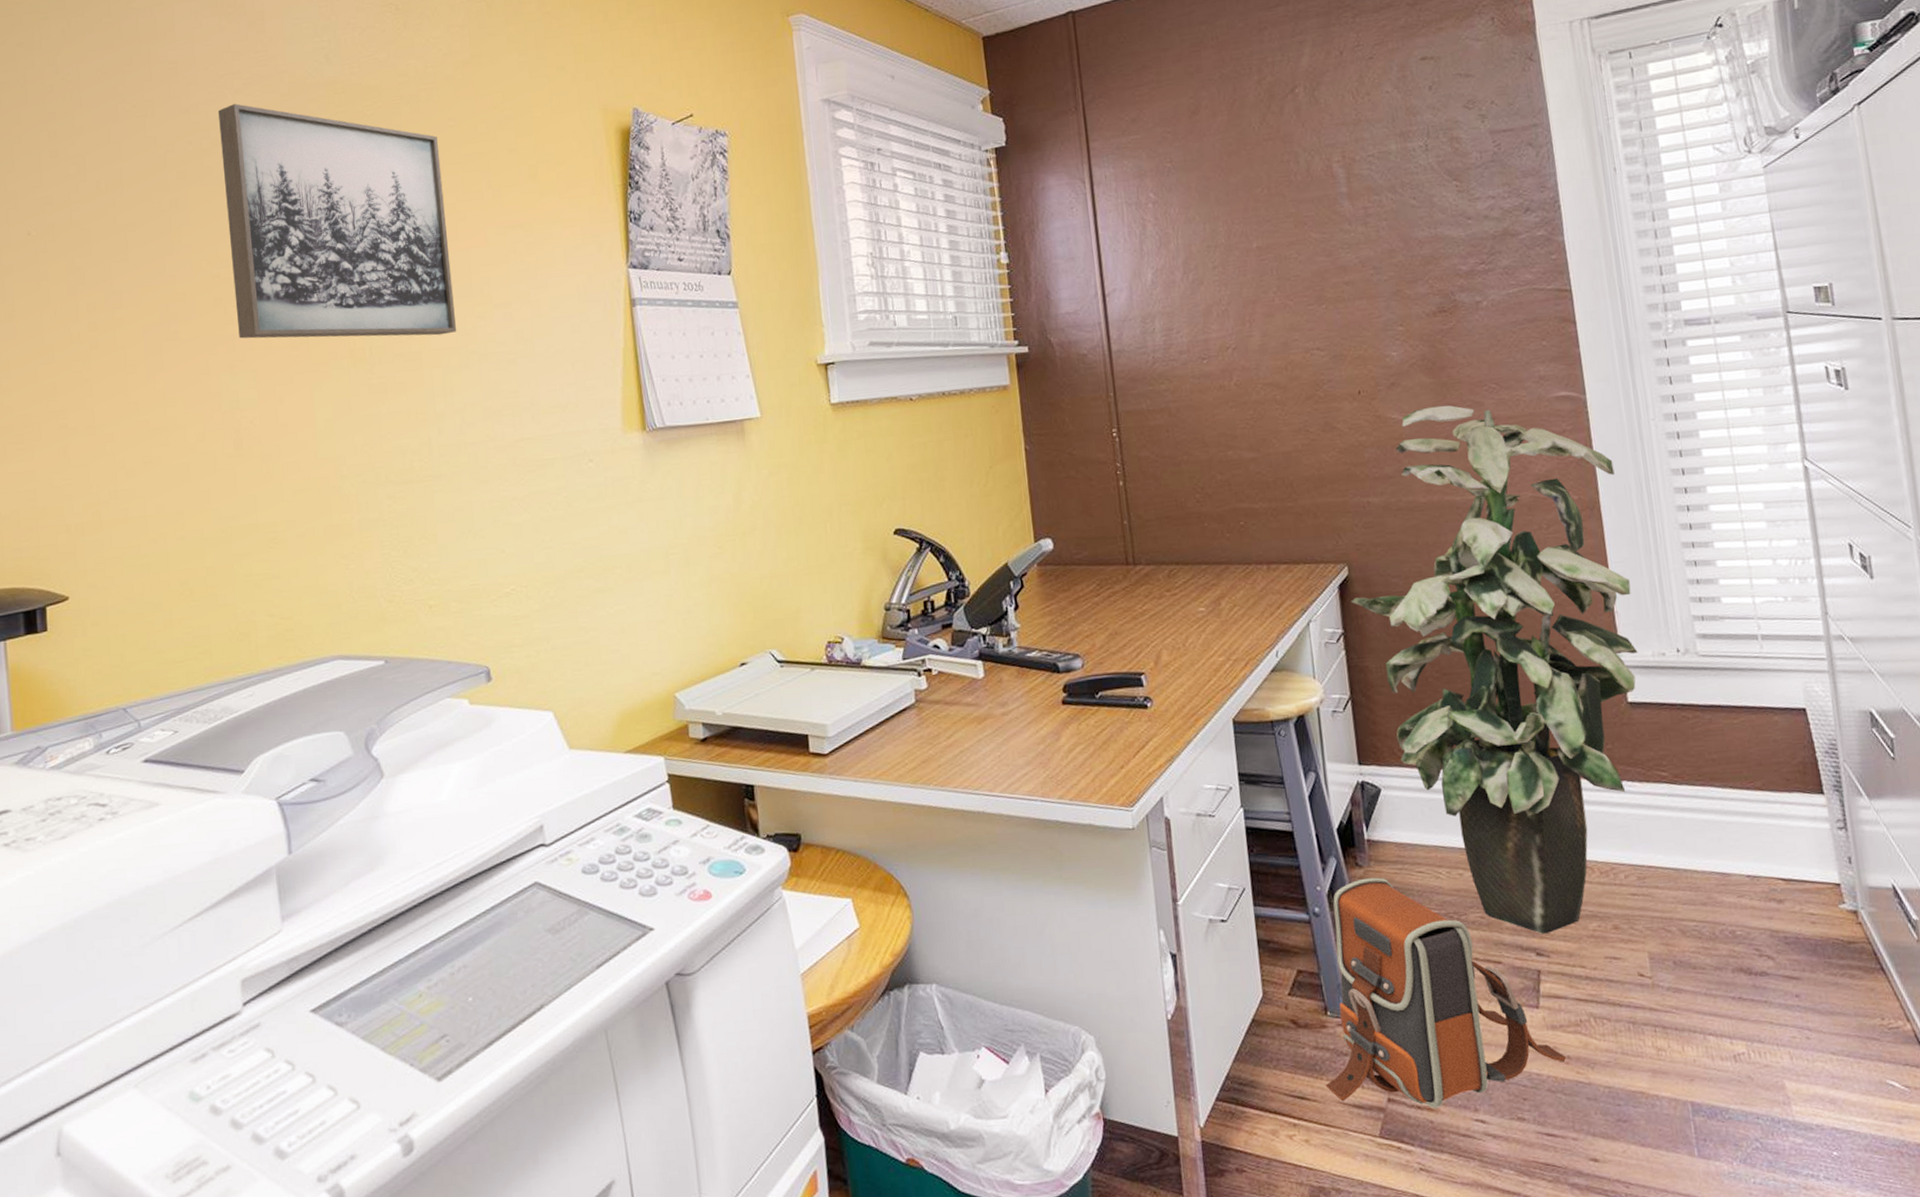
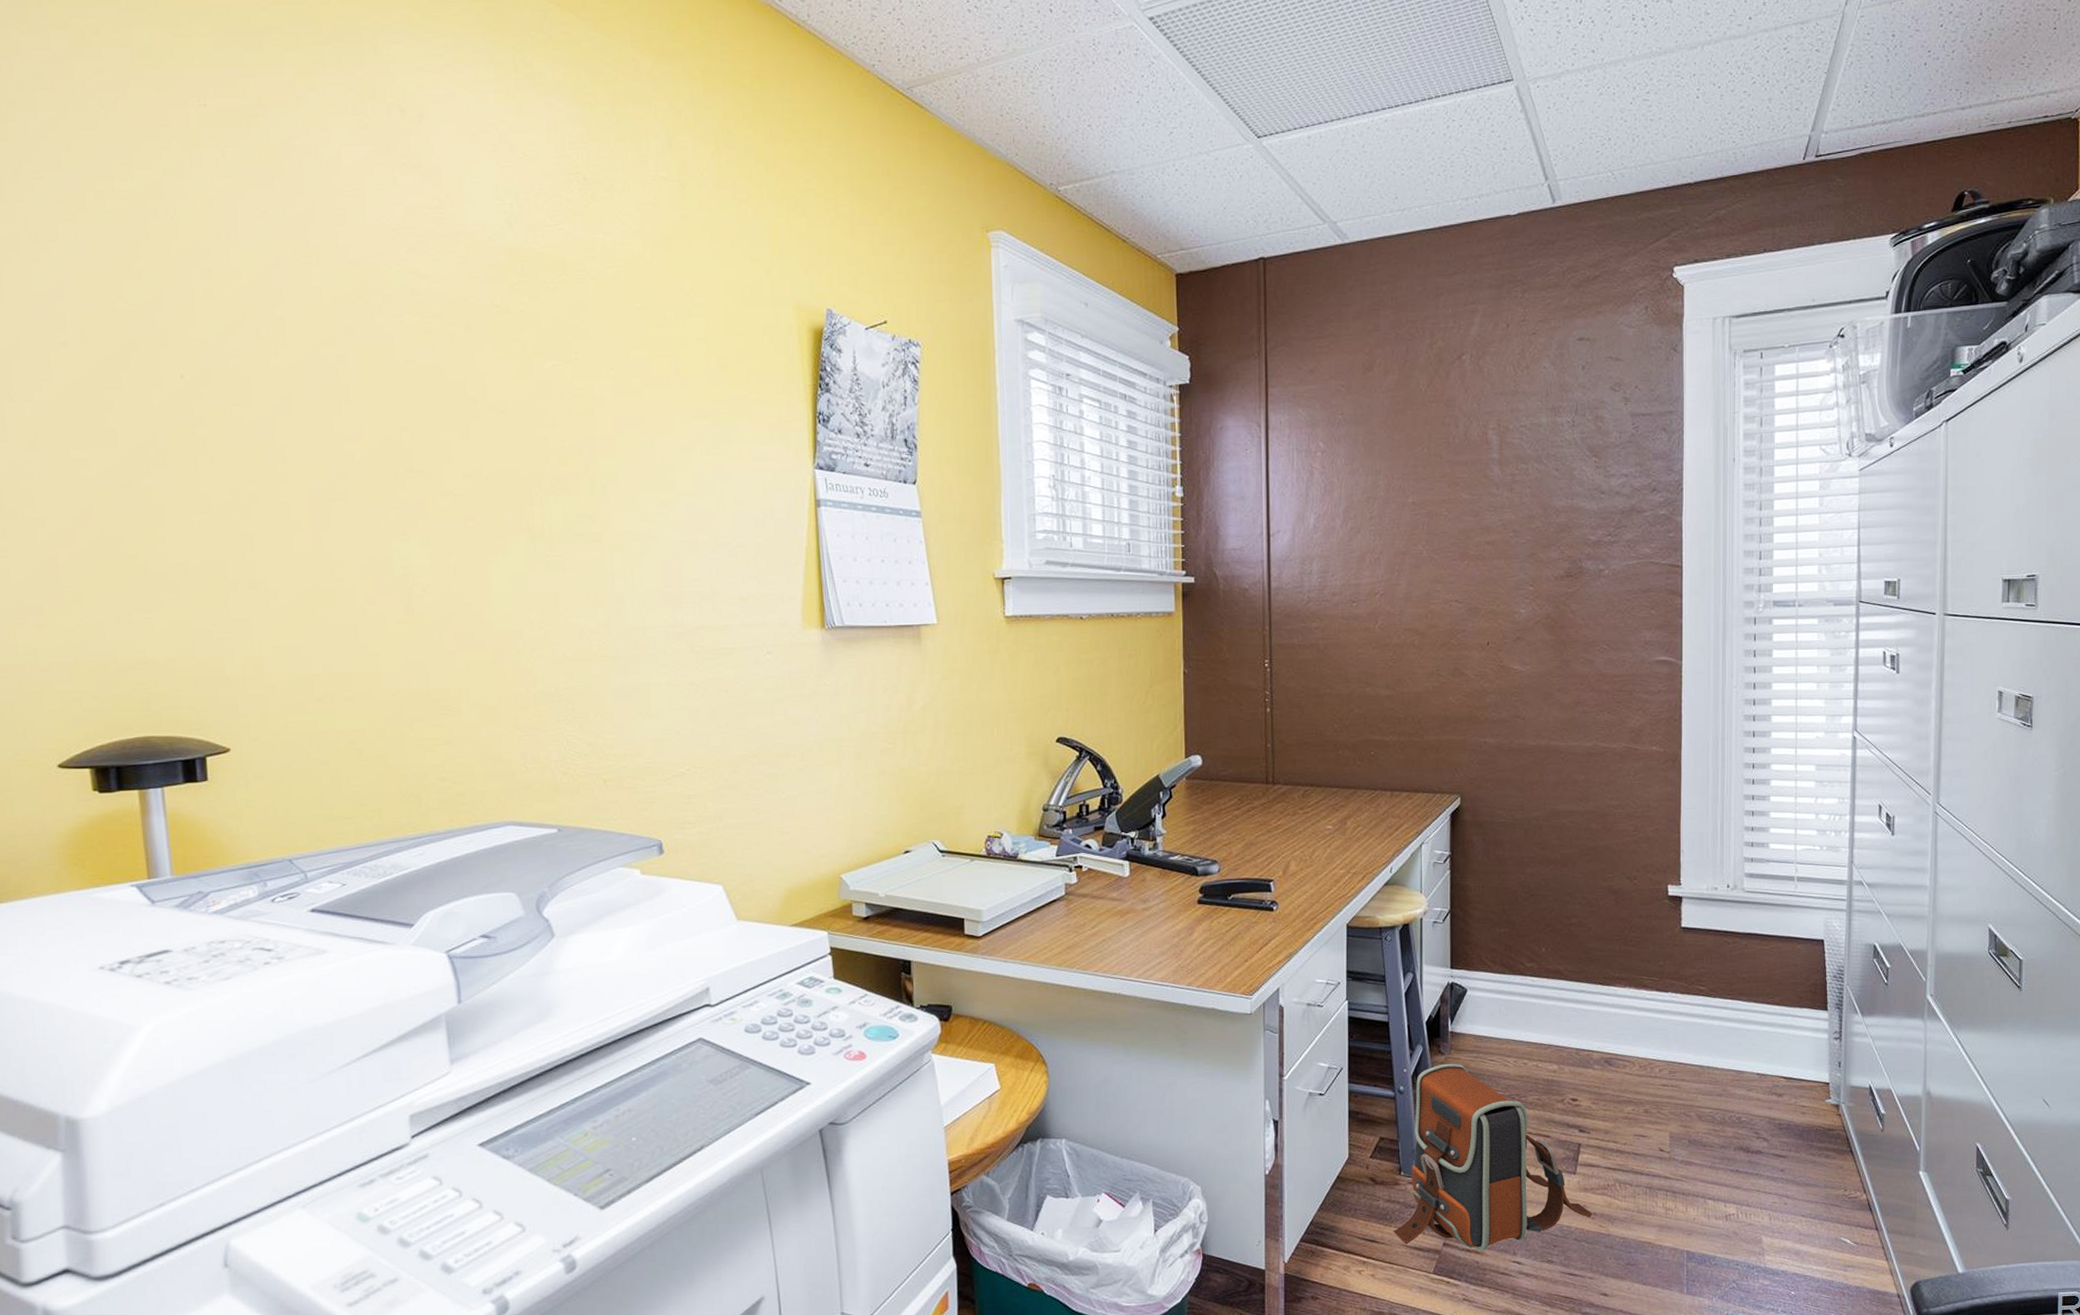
wall art: present [218,103,456,339] -> none [390,261,638,519]
indoor plant: present [1351,405,1638,934] -> none [1460,660,1697,1114]

